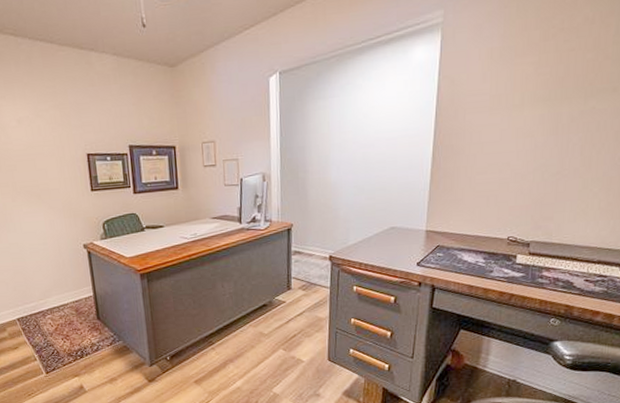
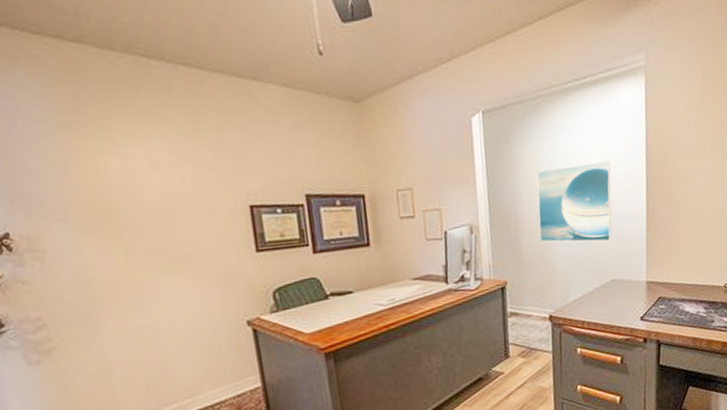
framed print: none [324,116,398,192] -> present [536,161,612,243]

